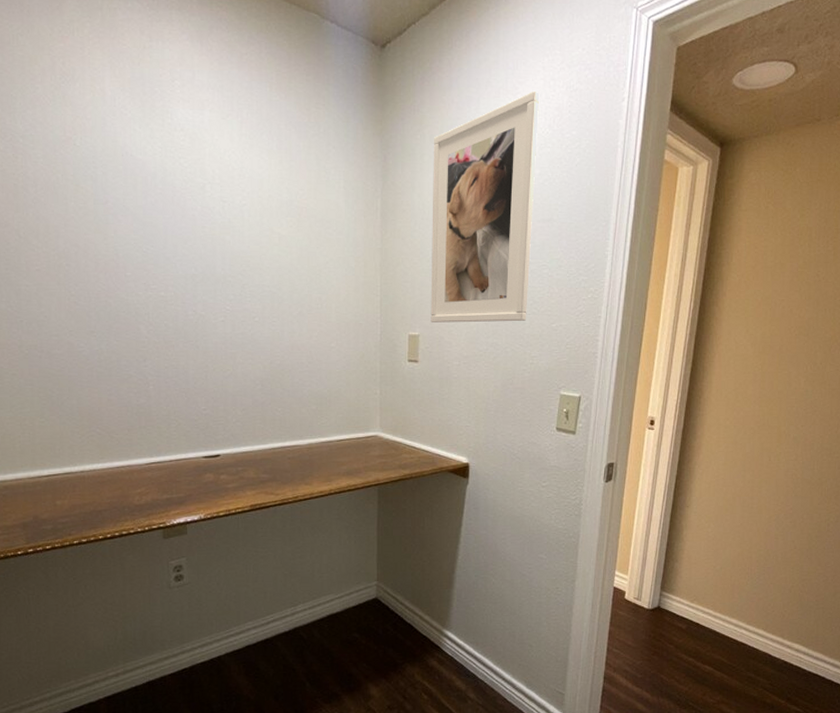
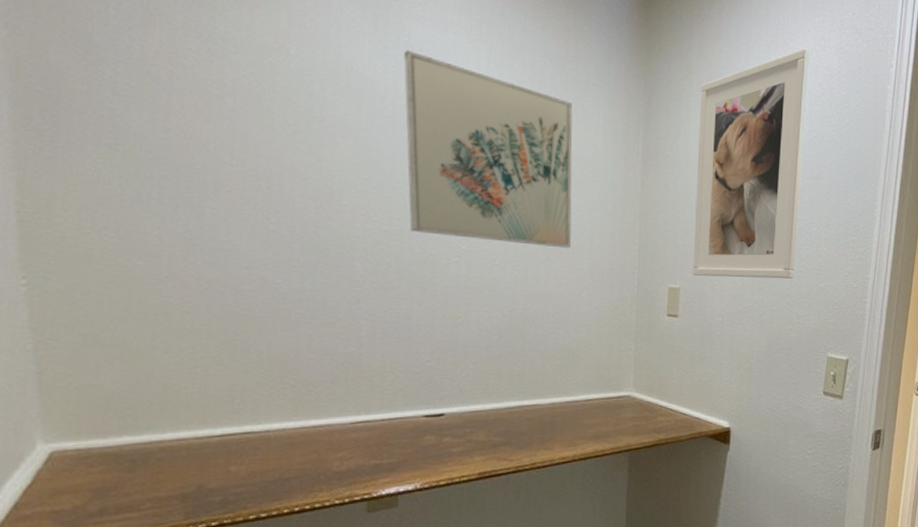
wall art: none [168,130,319,304] -> present [403,49,573,249]

